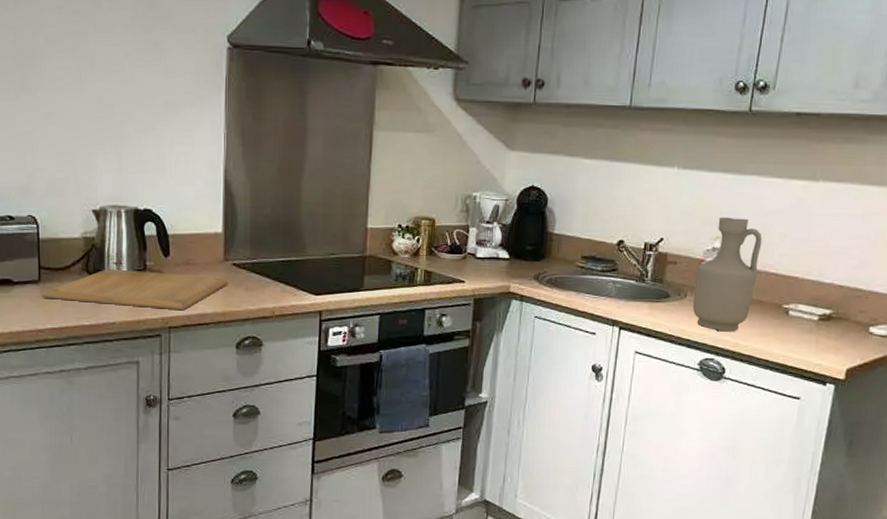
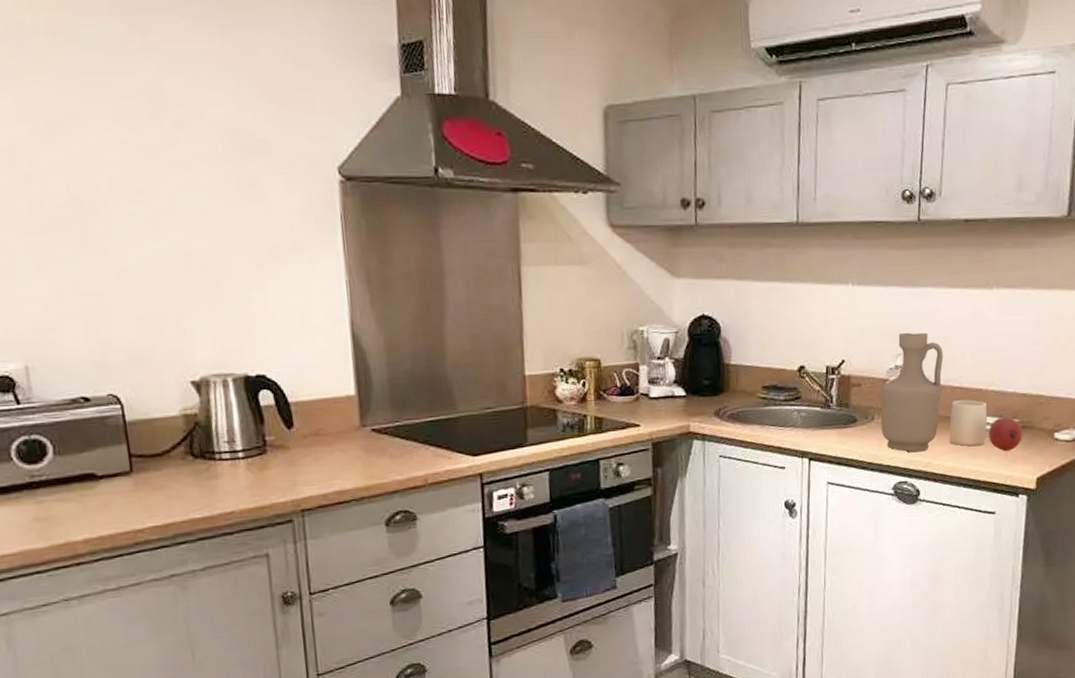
chopping board: present [42,269,228,311] -> none [136,446,369,492]
mug: none [760,286,802,331] -> present [949,399,988,446]
fruit: none [800,306,837,340] -> present [988,416,1023,452]

